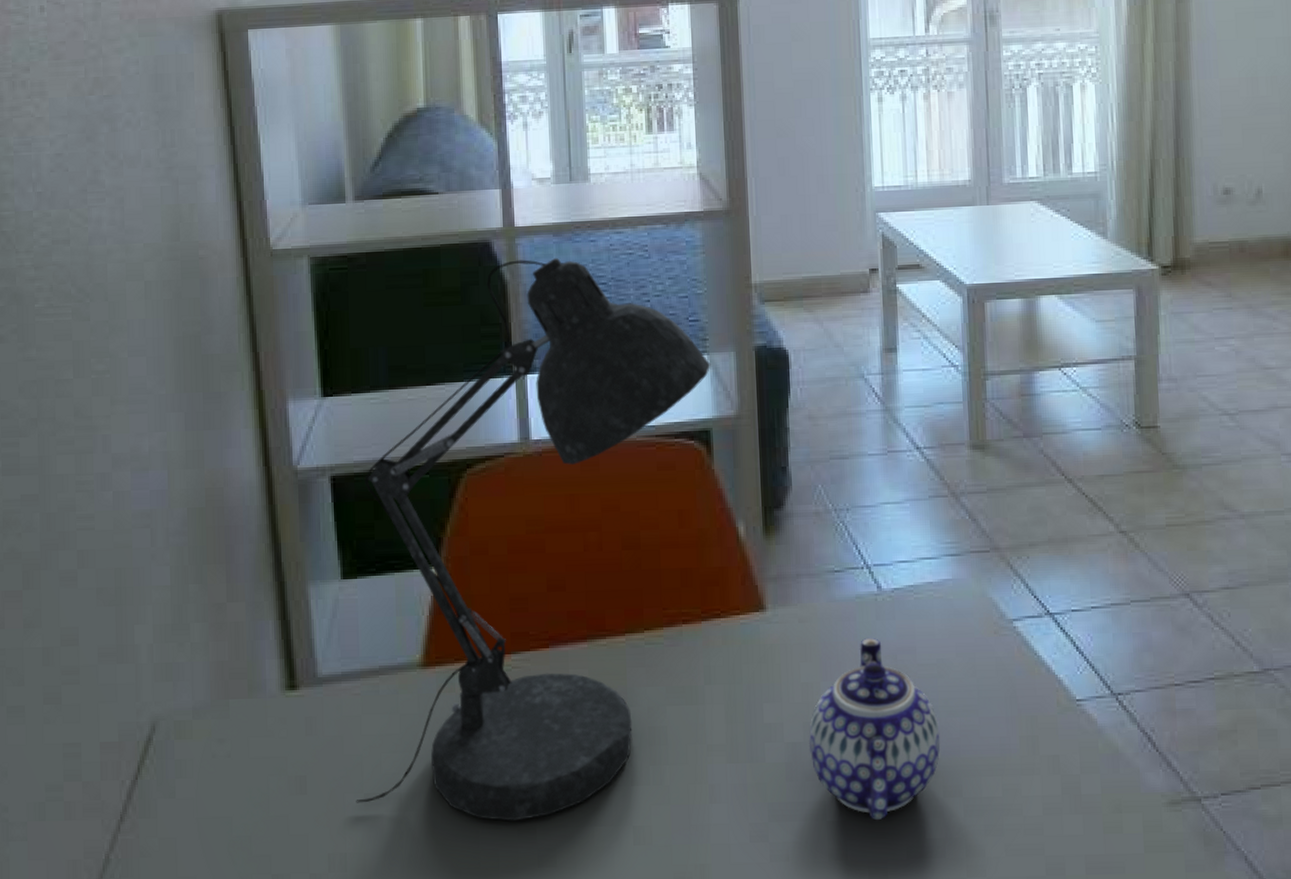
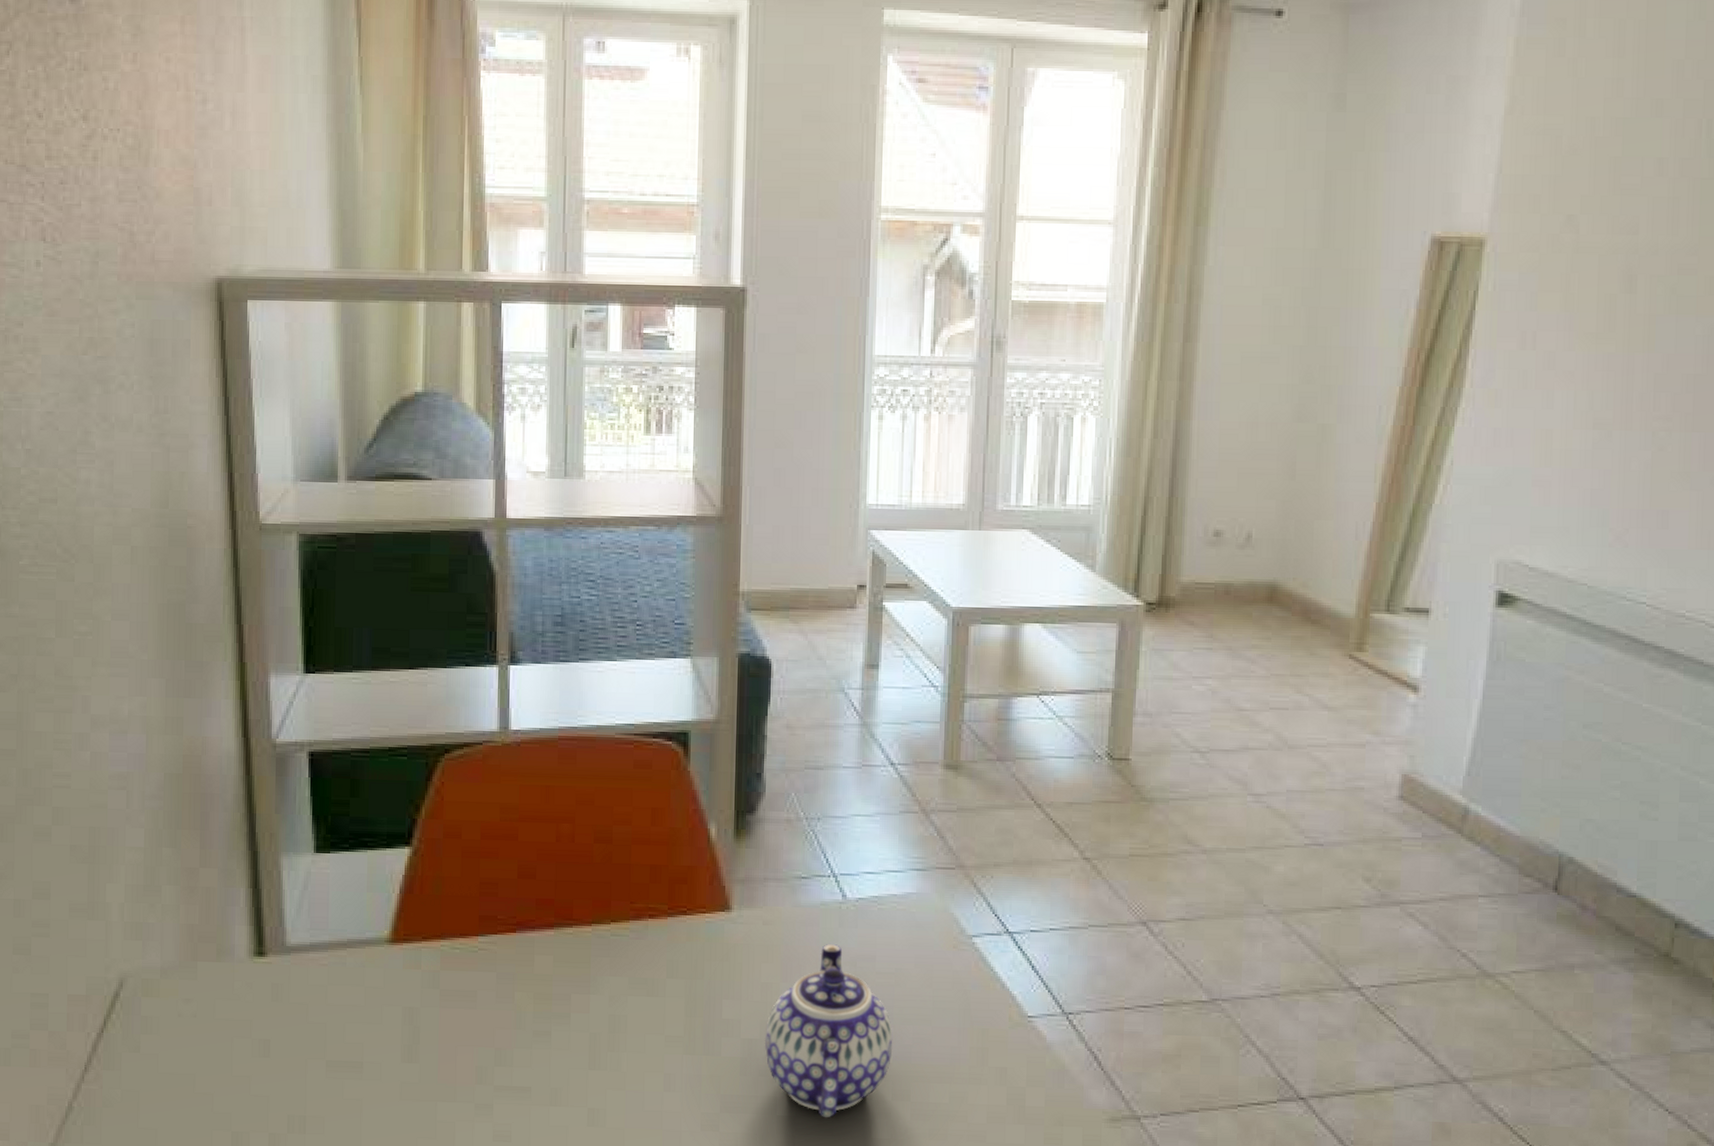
desk lamp: present [356,257,711,821] -> none [318,551,694,1096]

